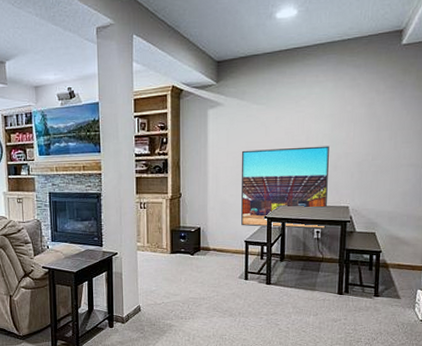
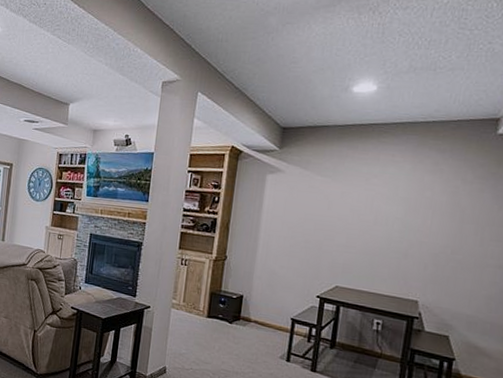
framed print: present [241,146,329,230] -> none [289,221,401,322]

